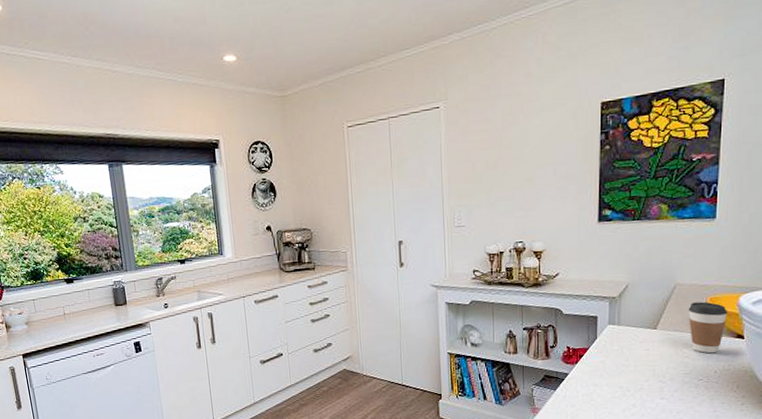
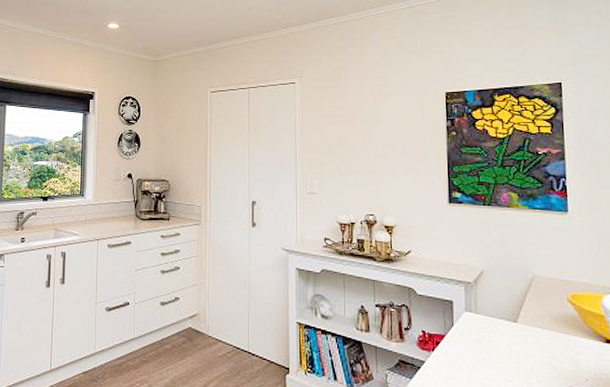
coffee cup: present [688,301,727,354] -> none [549,297,592,358]

